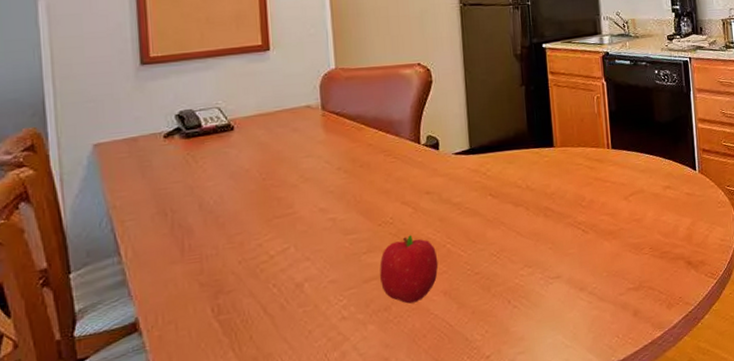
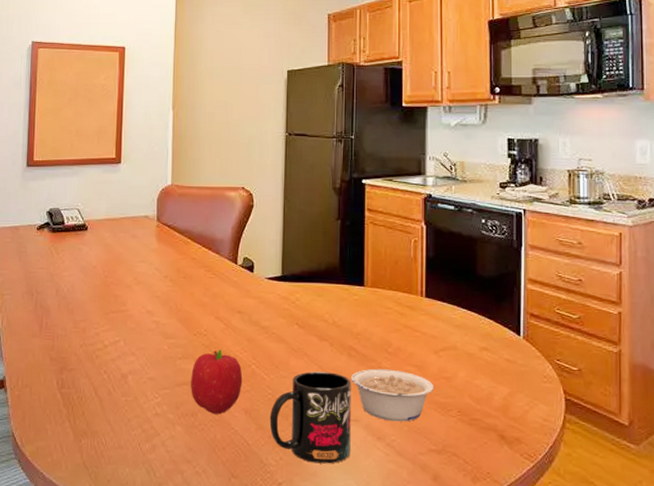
mug: none [470,235,556,328] -> present [269,371,351,464]
legume: none [549,221,627,271] -> present [351,368,433,422]

